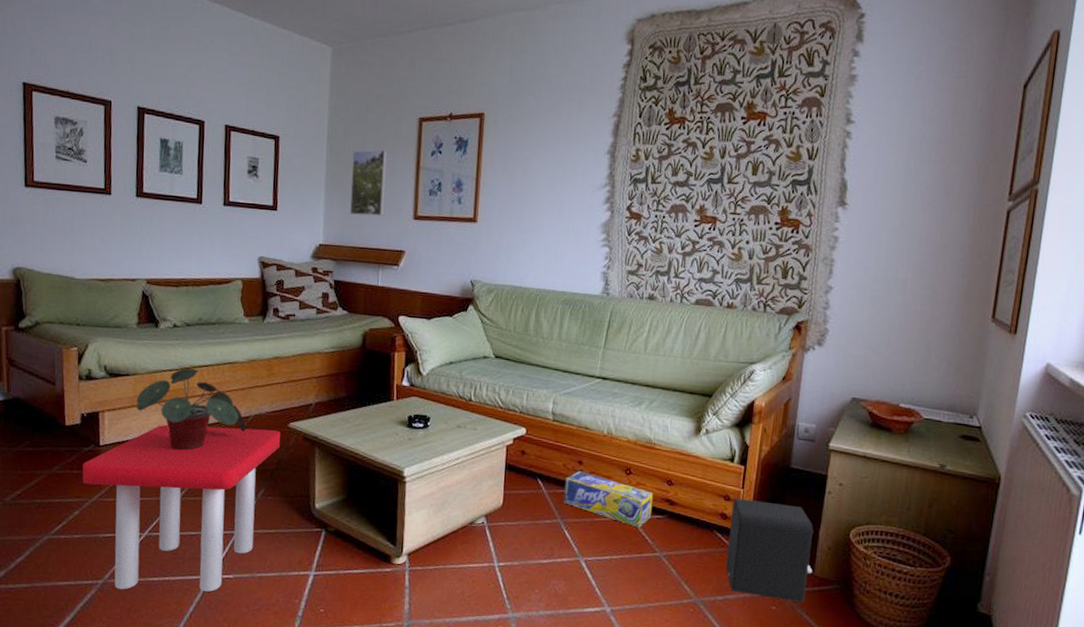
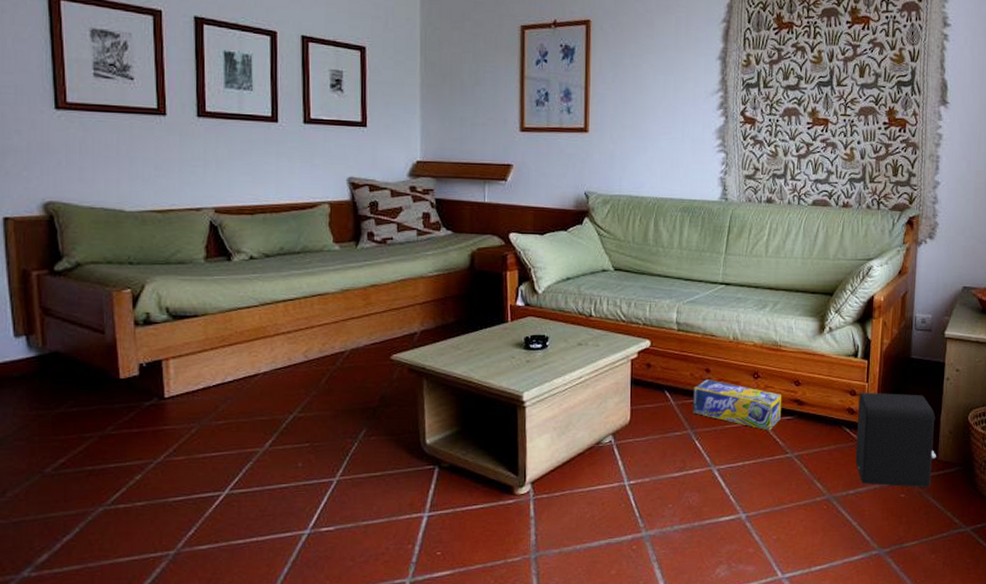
stool: present [82,424,281,592] -> none [144,363,383,559]
potted plant: present [136,367,246,451] -> none [207,303,342,396]
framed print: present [350,150,388,217] -> none [449,59,489,130]

